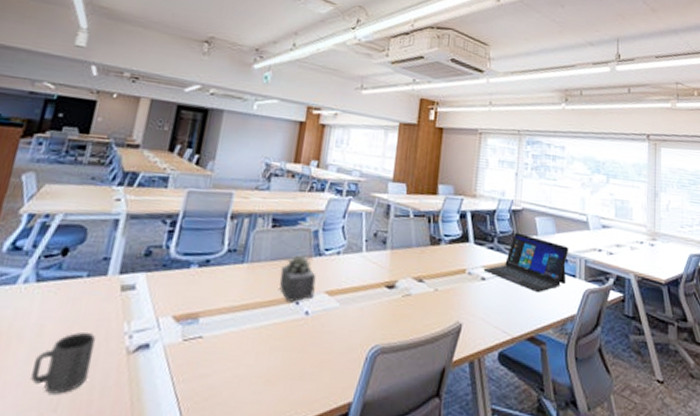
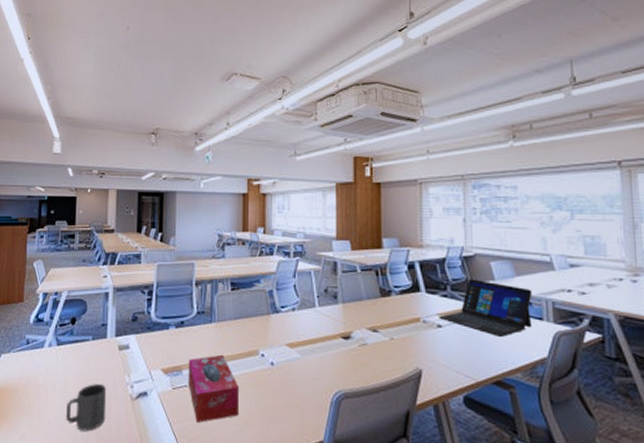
tissue box: none [203,300,266,382] -> present [188,354,240,423]
succulent plant: present [279,255,316,302] -> none [244,313,276,355]

